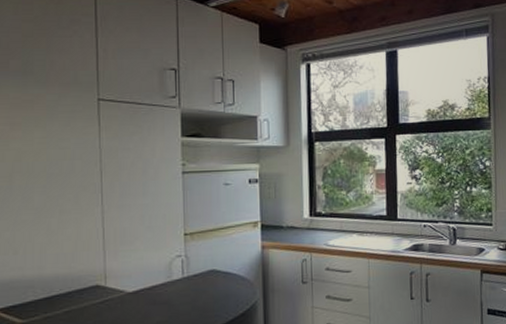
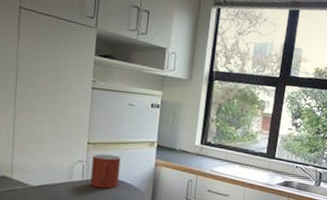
mug: none [191,243,224,284] -> present [90,154,121,189]

